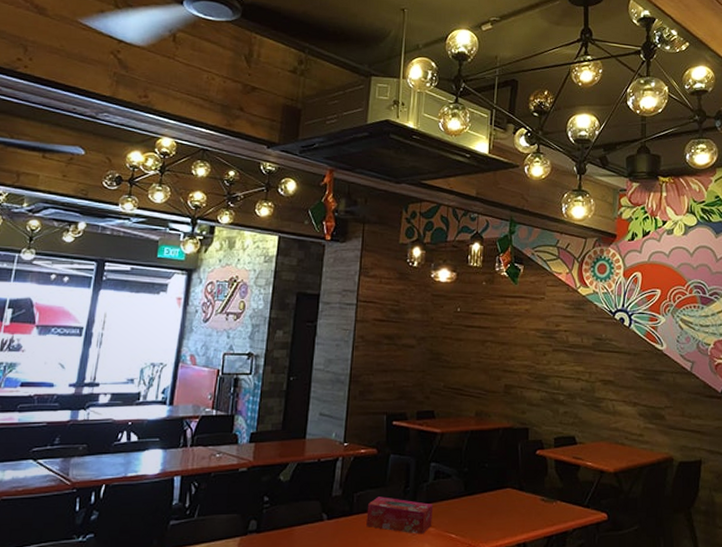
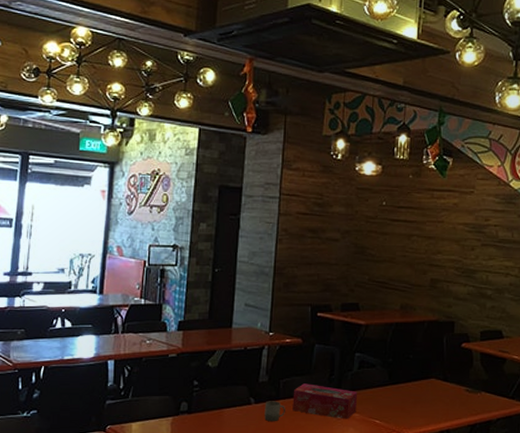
cup: none [337,516,359,540] -> present [264,401,285,422]

